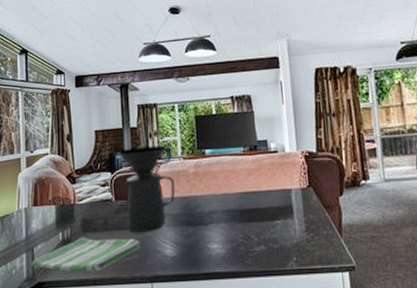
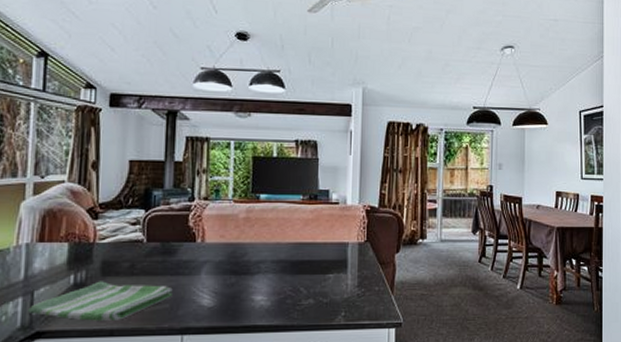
coffee maker: present [118,145,175,232] -> none [156,184,221,279]

